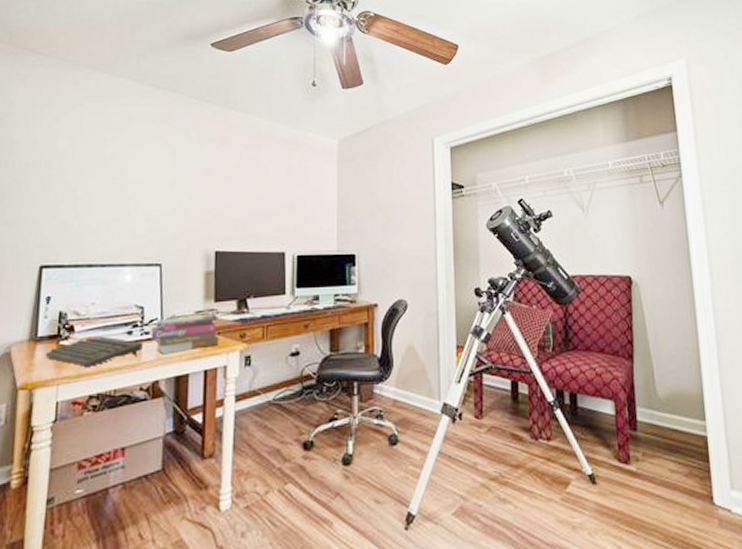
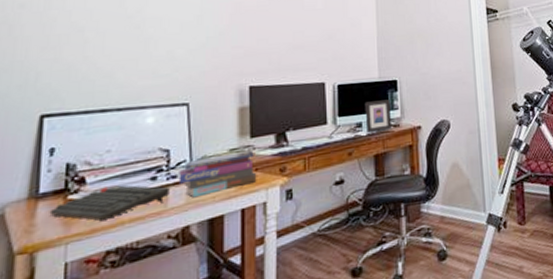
picture frame: none [322,274,349,306] -> present [364,99,393,132]

